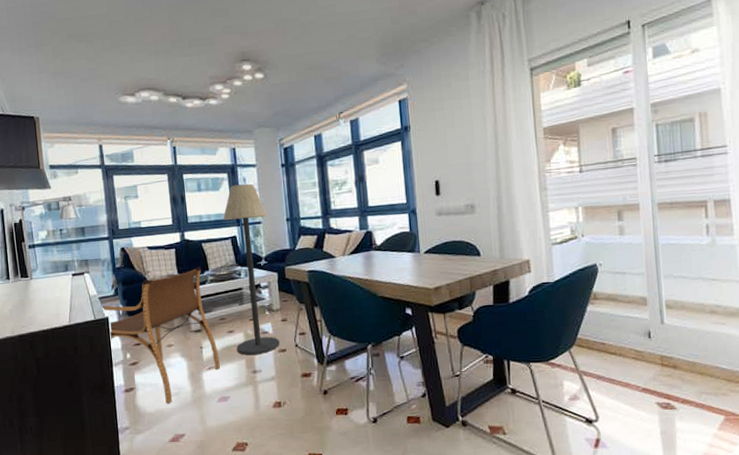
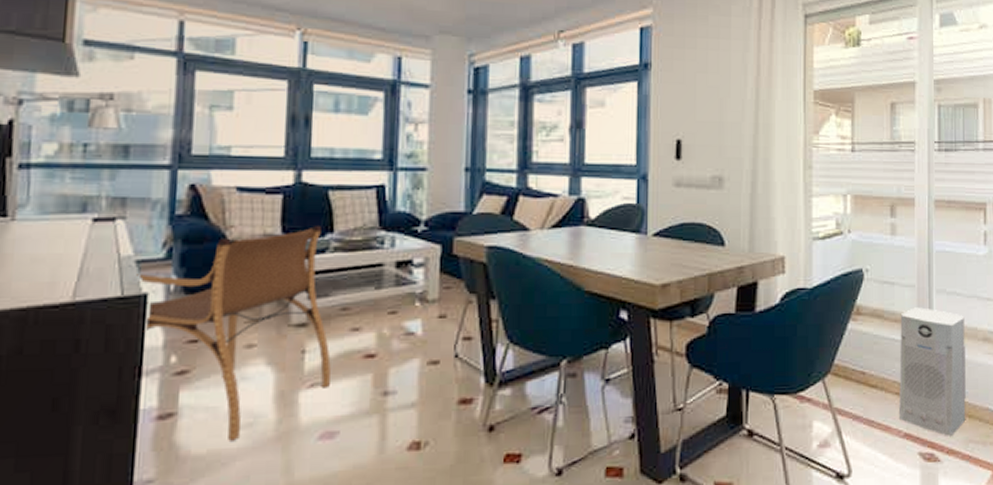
floor lamp: present [223,183,280,355] -> none [361,110,438,367]
air purifier: none [632,290,698,389] -> present [899,307,966,436]

